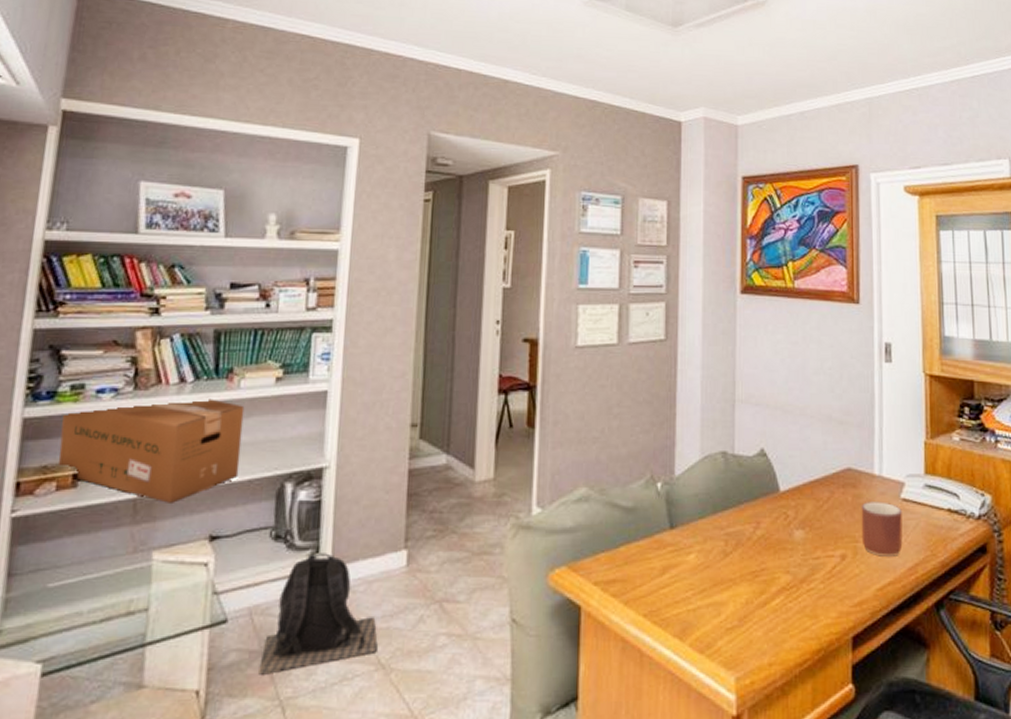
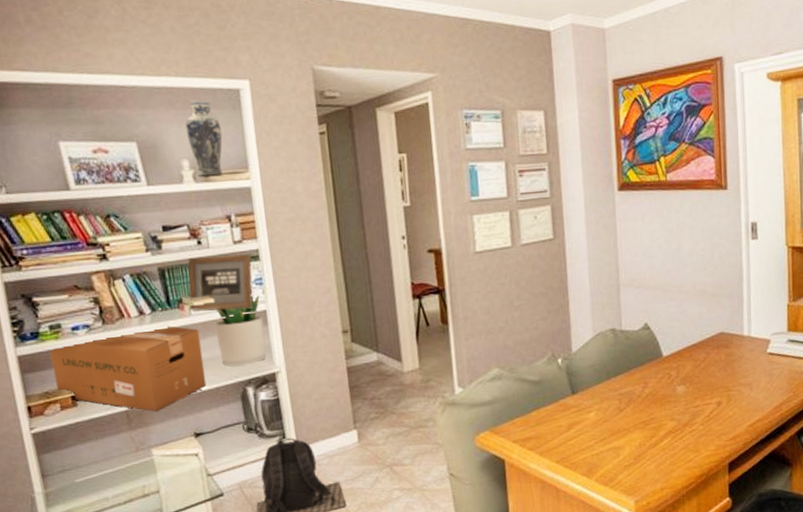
picture frame: none [239,321,323,387] -> present [188,254,253,311]
planter: none [263,355,324,455] -> present [216,281,267,367]
vase: none [280,153,320,235] -> present [185,100,223,178]
mug: present [861,502,903,557] -> none [733,357,769,401]

